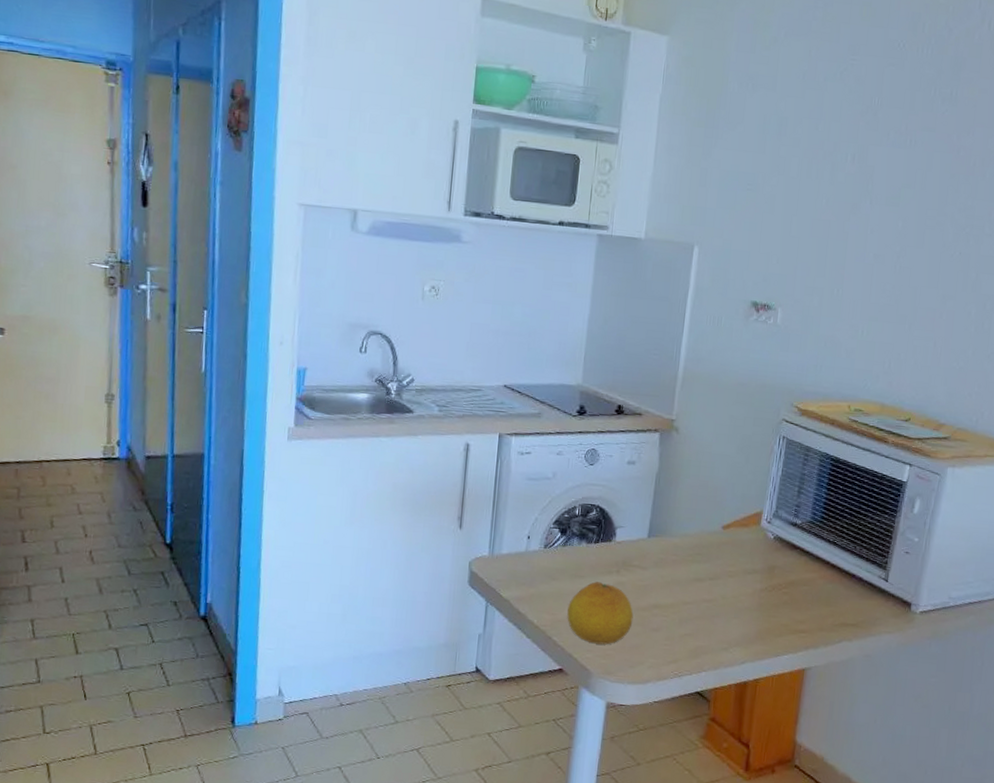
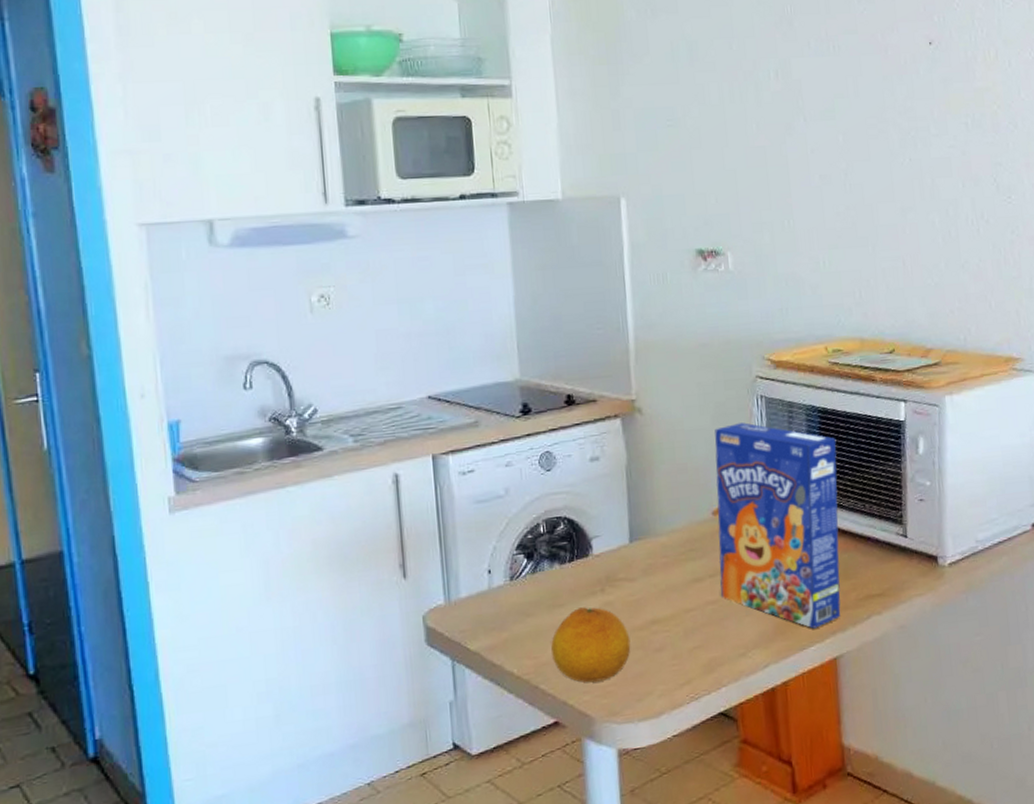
cereal box: none [717,456,842,641] -> present [714,422,841,629]

